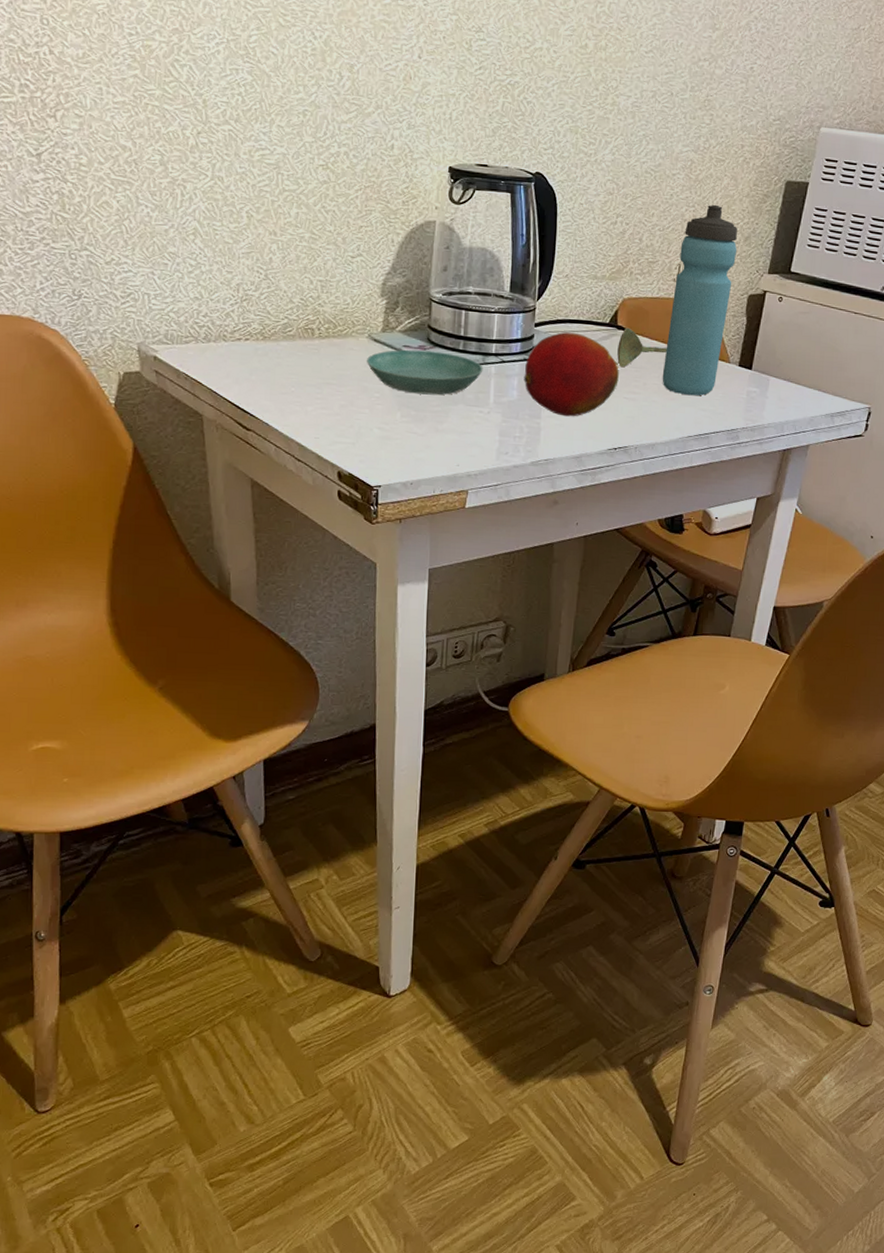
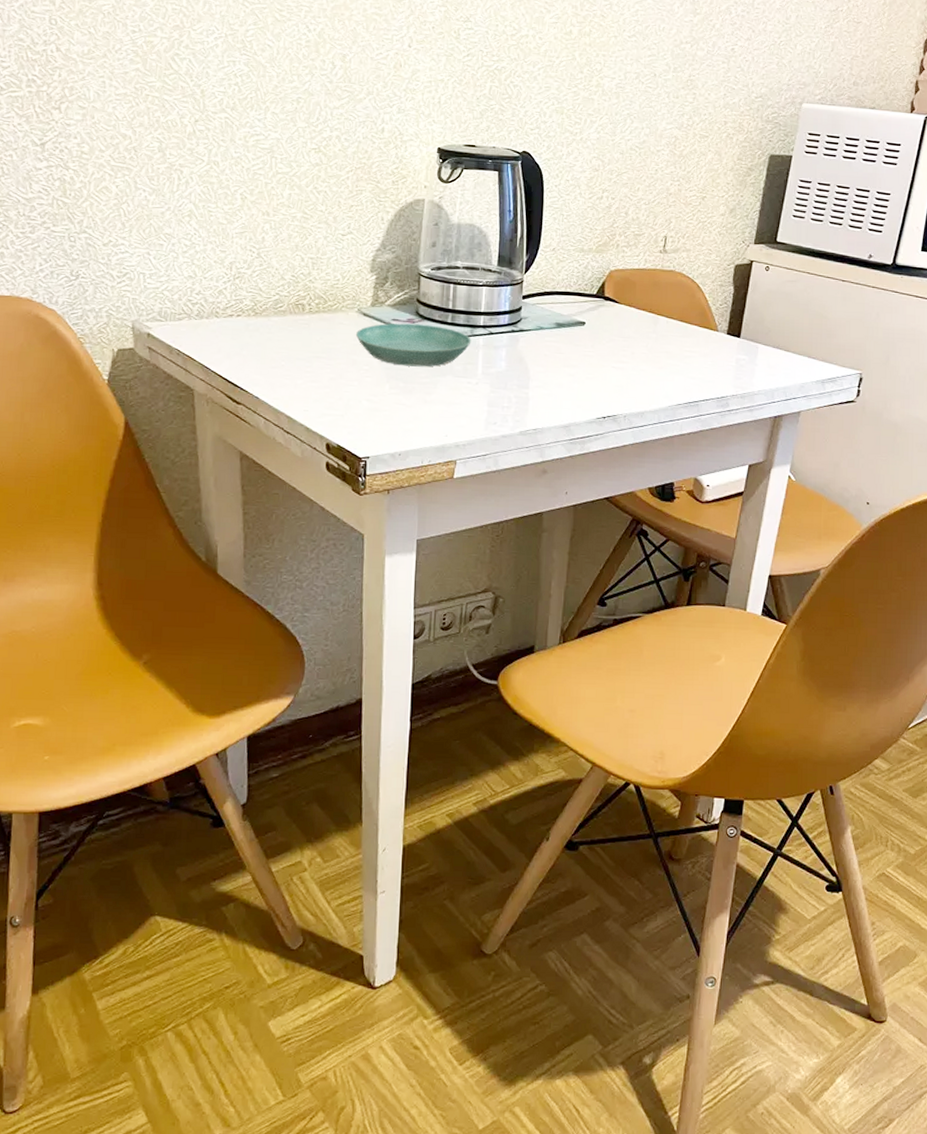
fruit: present [523,332,619,417] -> none [512,304,607,387]
soupspoon: present [617,327,667,368] -> none [605,298,655,338]
water bottle: present [662,204,737,396] -> none [650,178,723,364]

